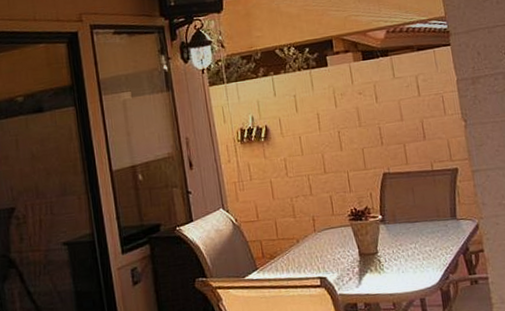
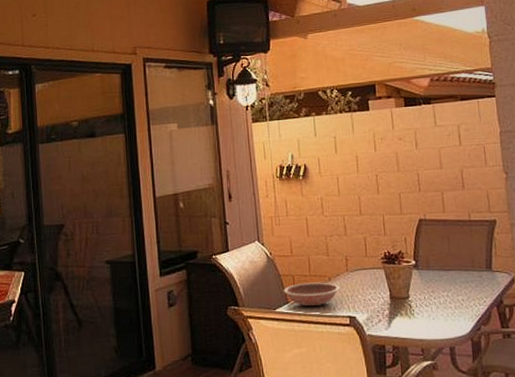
bowl: none [251,245,309,271] -> present [283,282,340,307]

